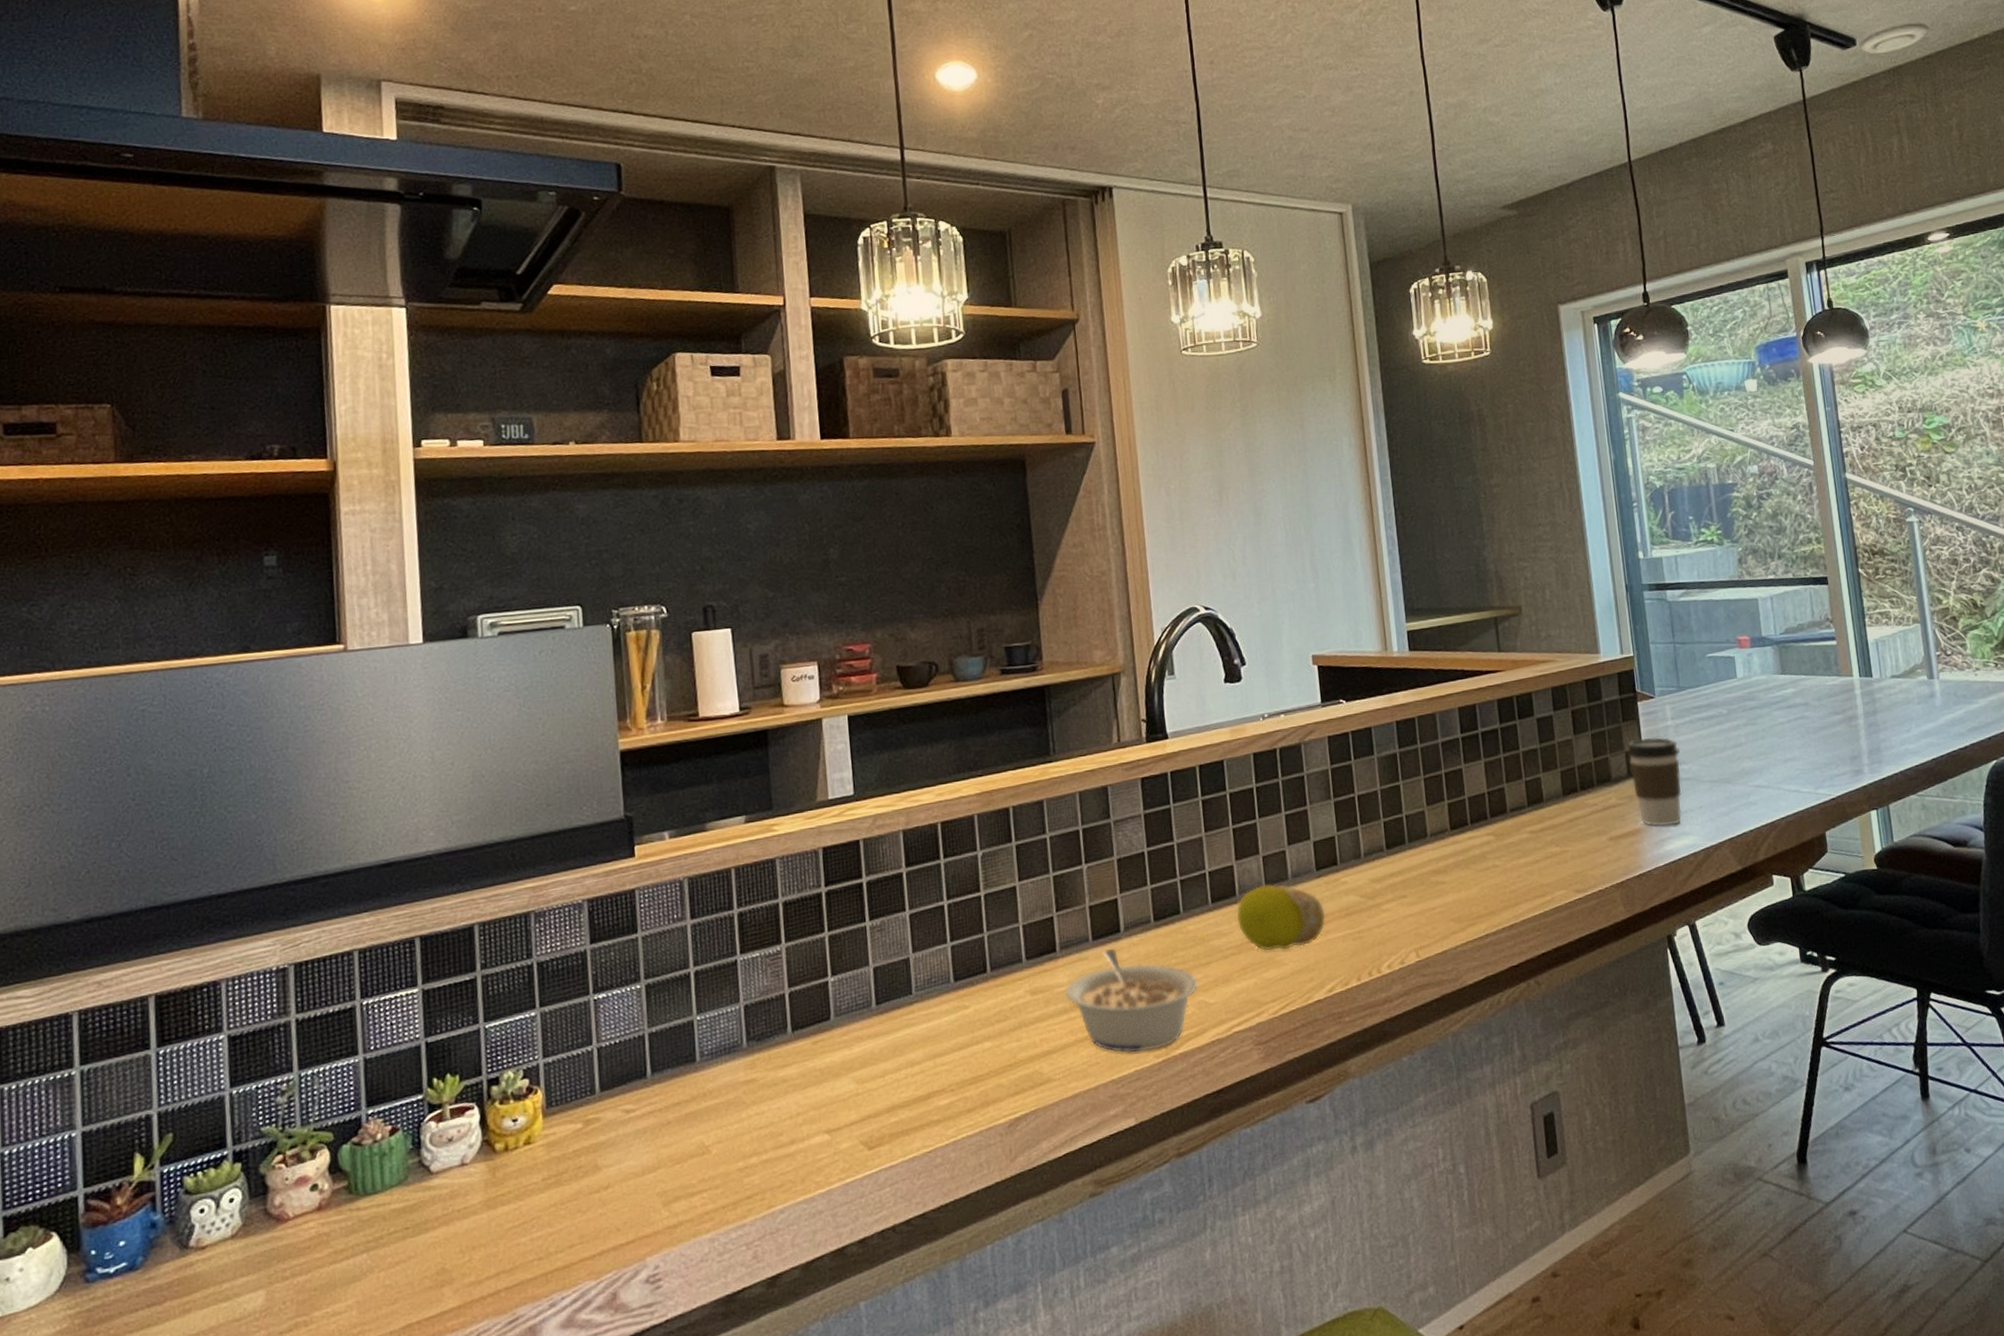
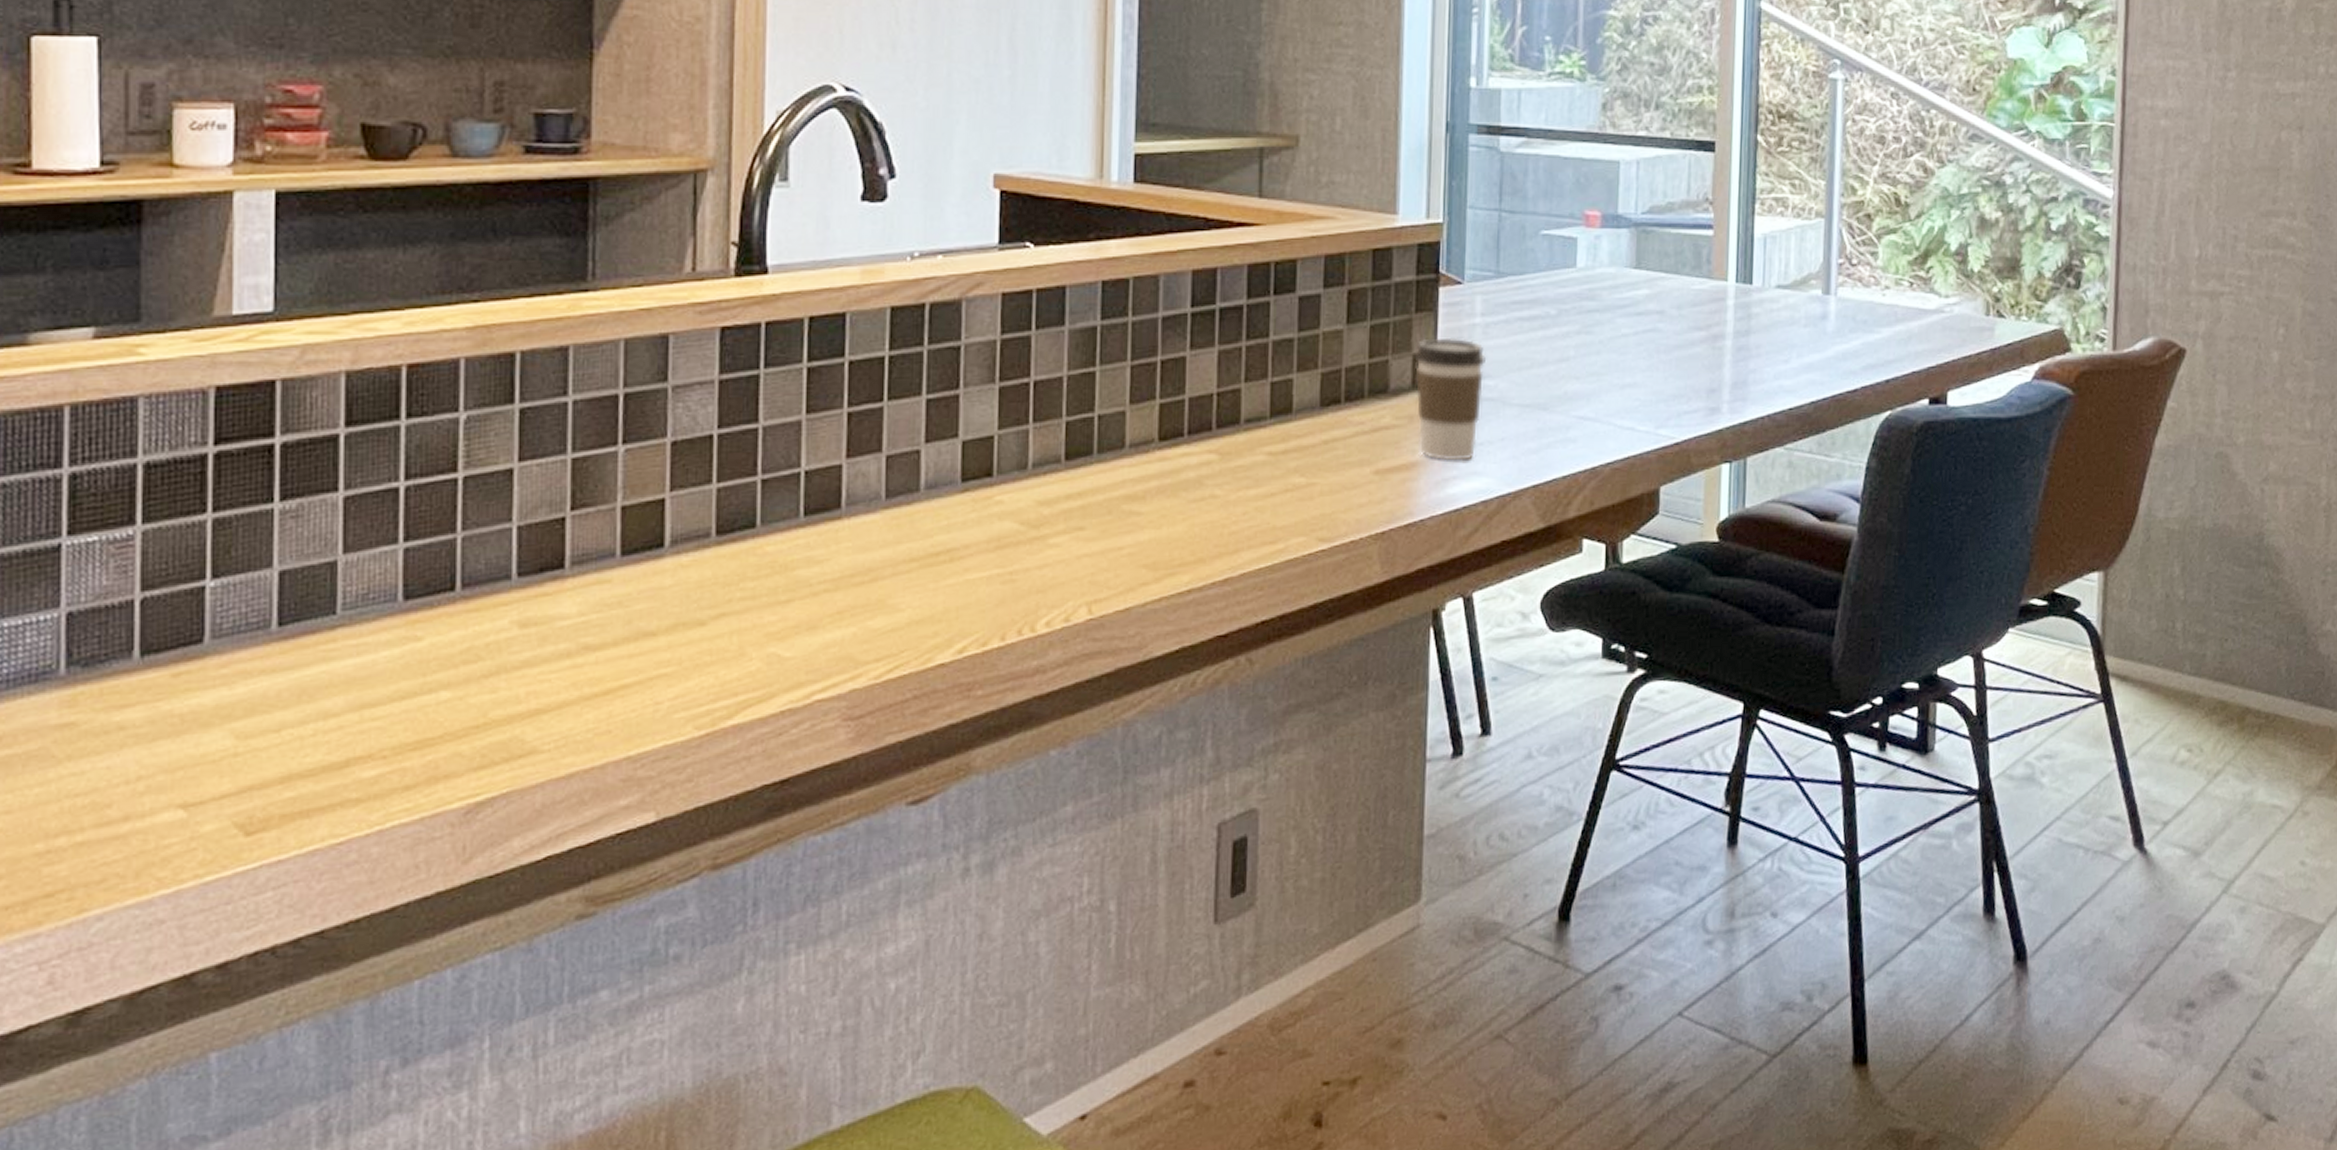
legume: present [1064,949,1199,1054] -> none [570,570,771,721]
fruit: present [1236,884,1326,951] -> none [838,496,967,591]

